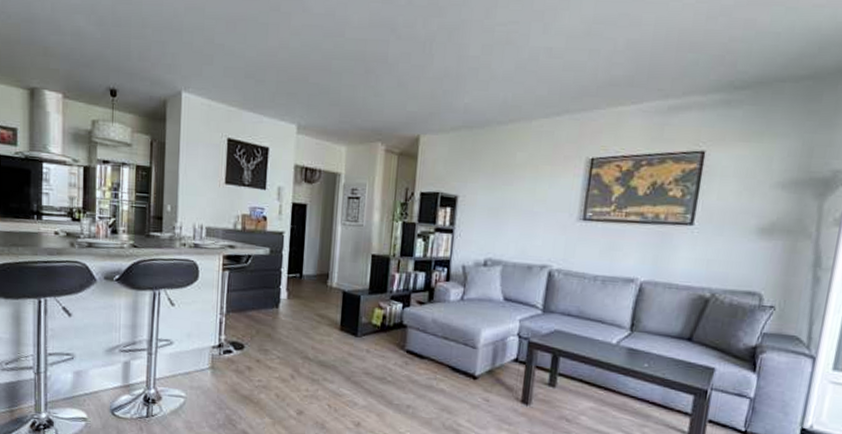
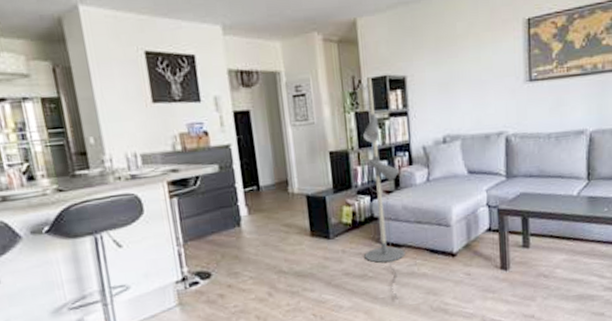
floor lamp: none [387,191,435,409] -> present [363,77,405,300]

